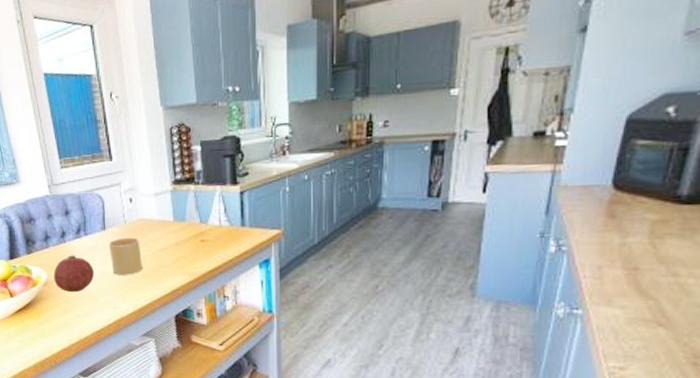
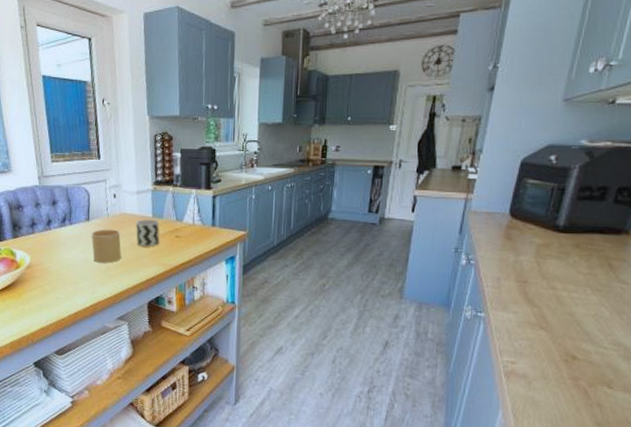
fruit: present [54,255,95,293] -> none [37,242,76,277]
cup: none [156,223,184,255] -> present [136,219,160,247]

